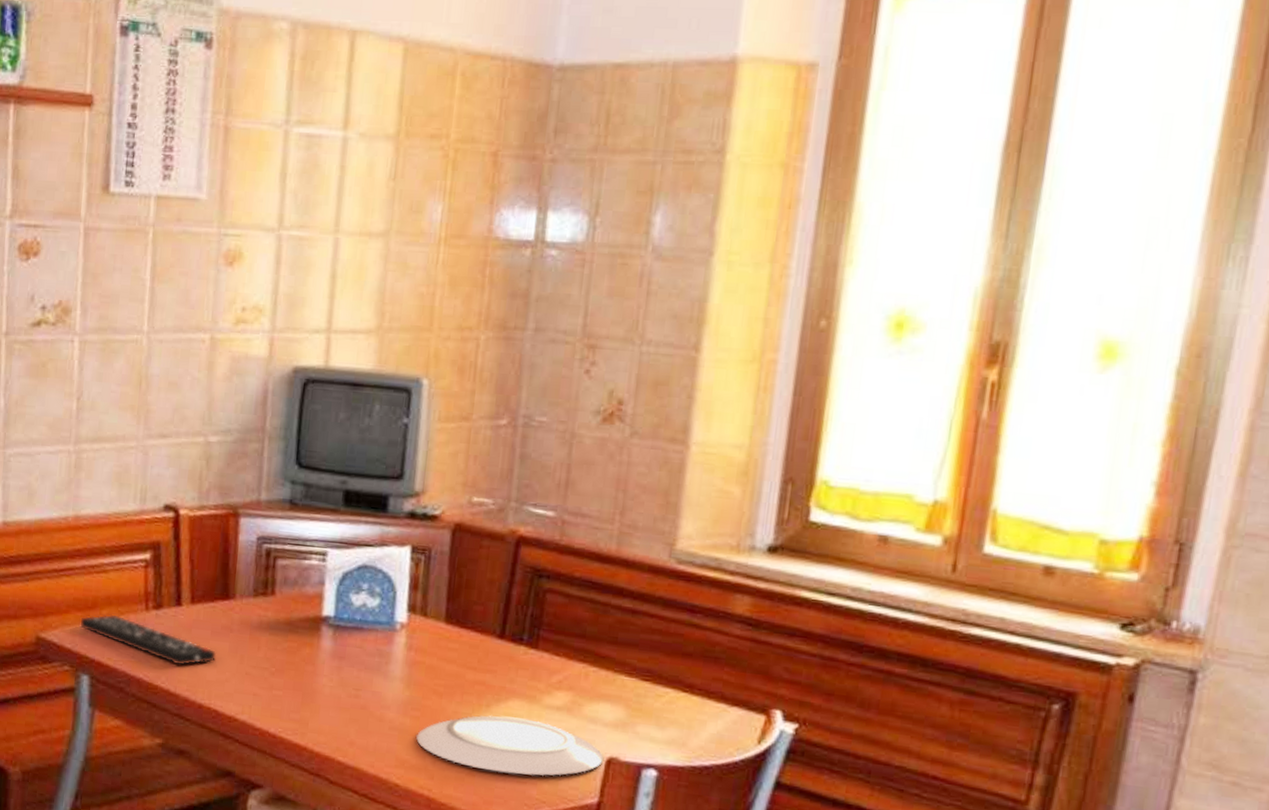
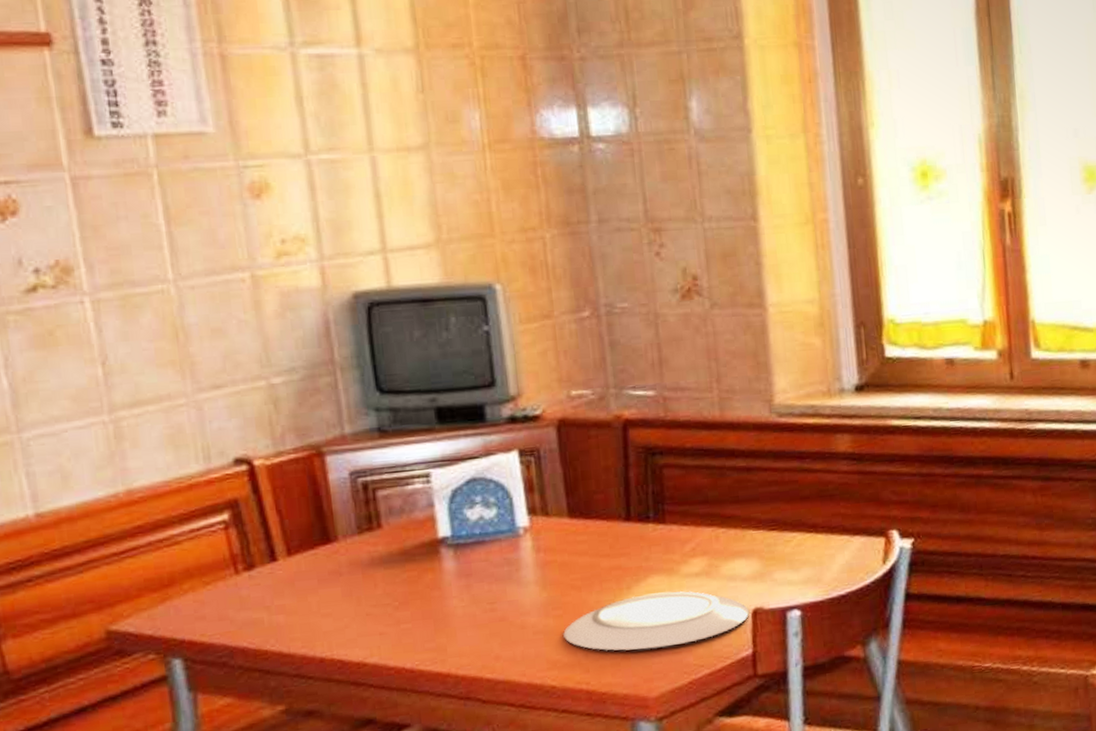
remote control: present [81,614,216,666] -> none [159,586,329,624]

